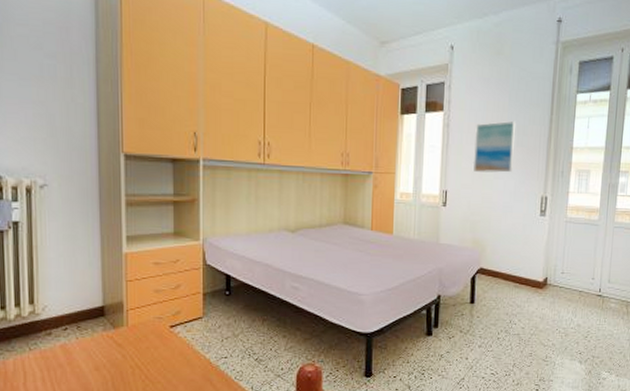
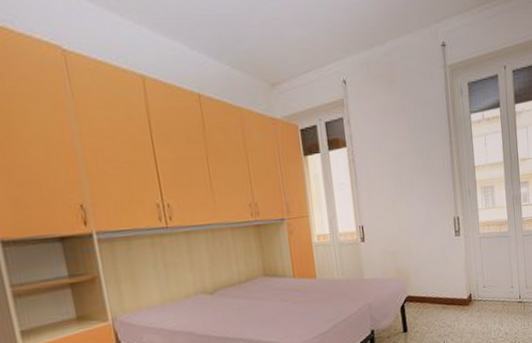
wall art: present [473,121,517,173] -> none [381,149,424,203]

